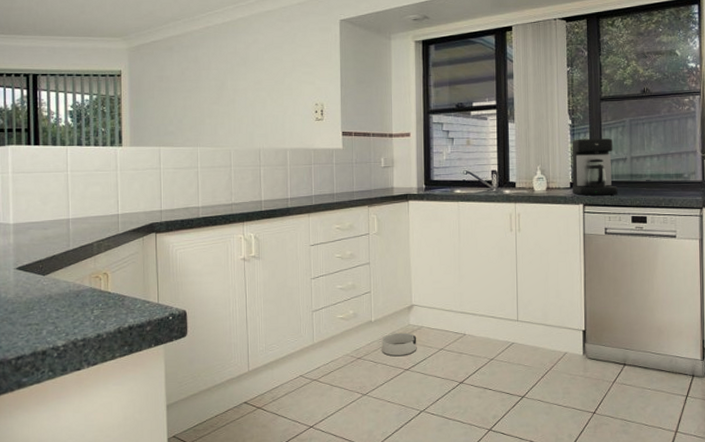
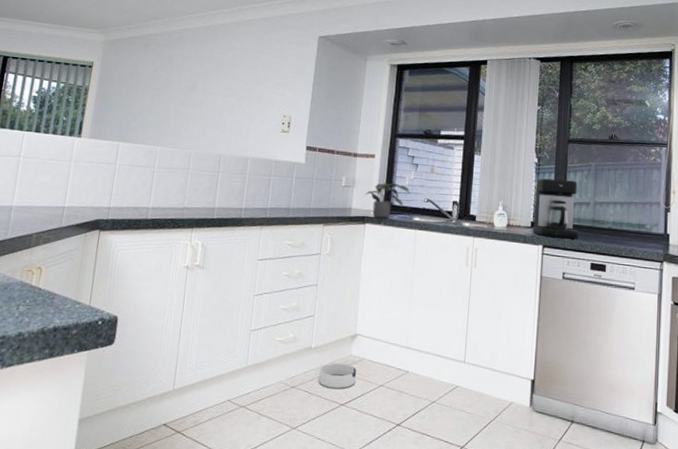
potted plant: none [405,159,449,195] -> present [365,182,410,219]

